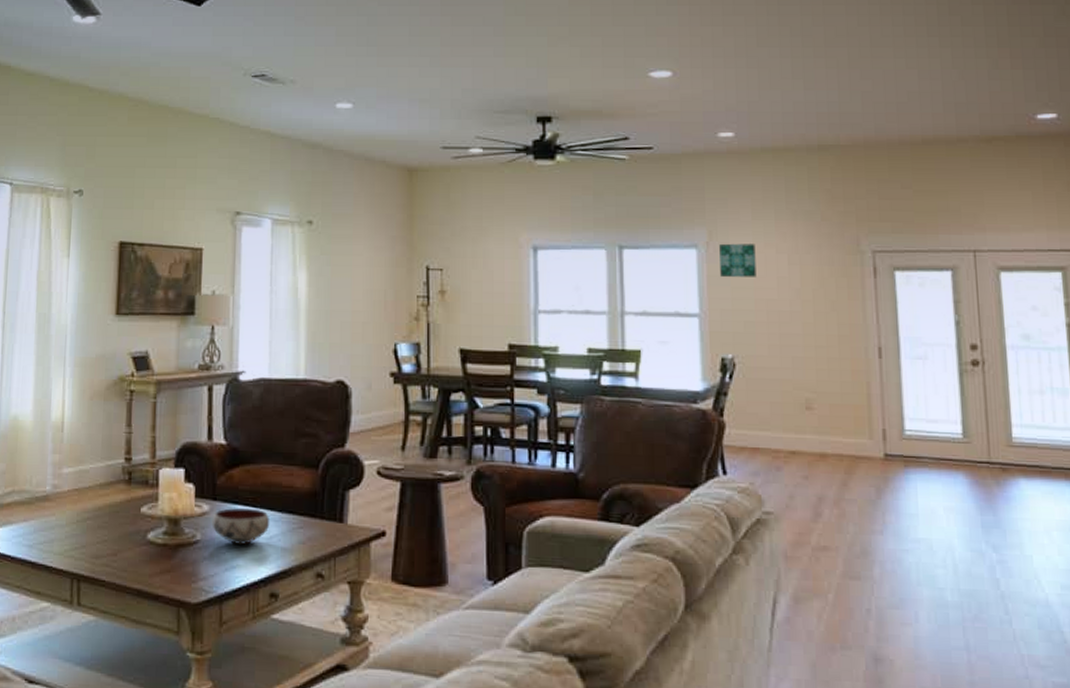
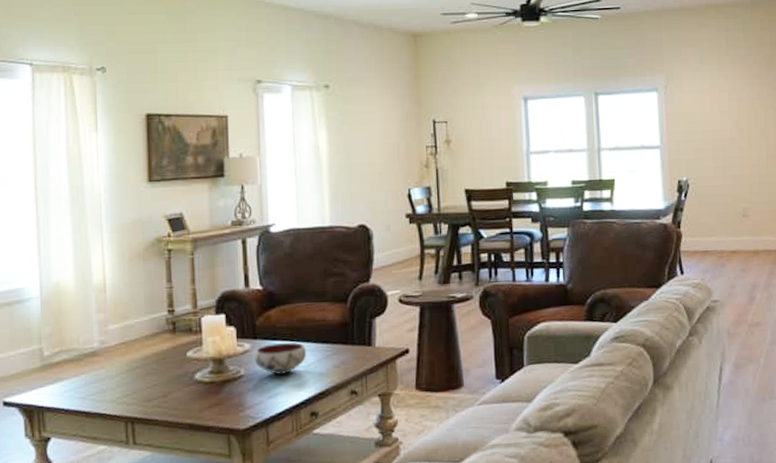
wall art: present [719,243,756,277] -> none [675,85,704,114]

